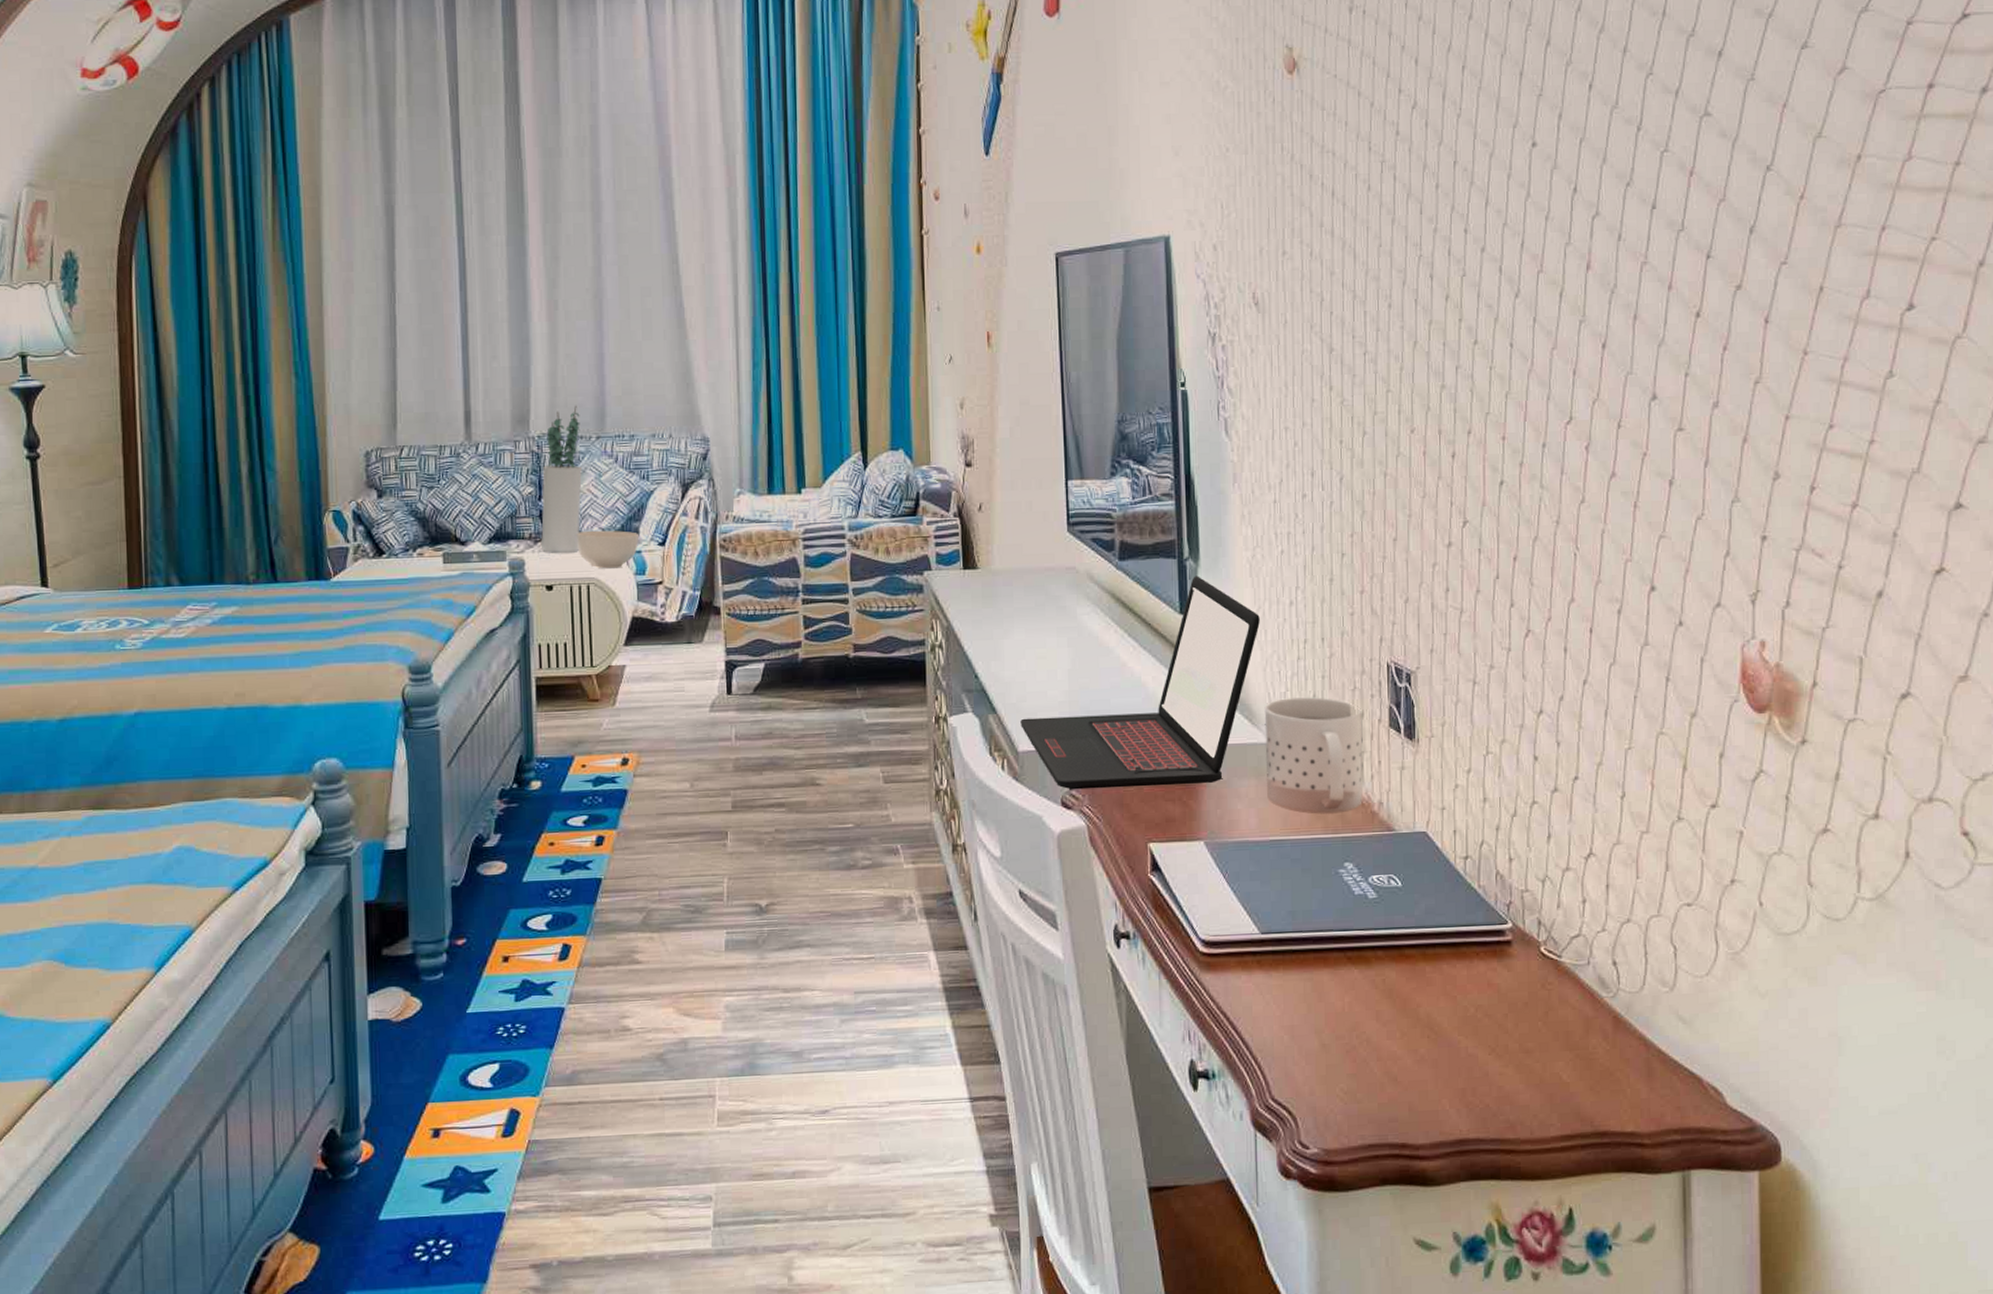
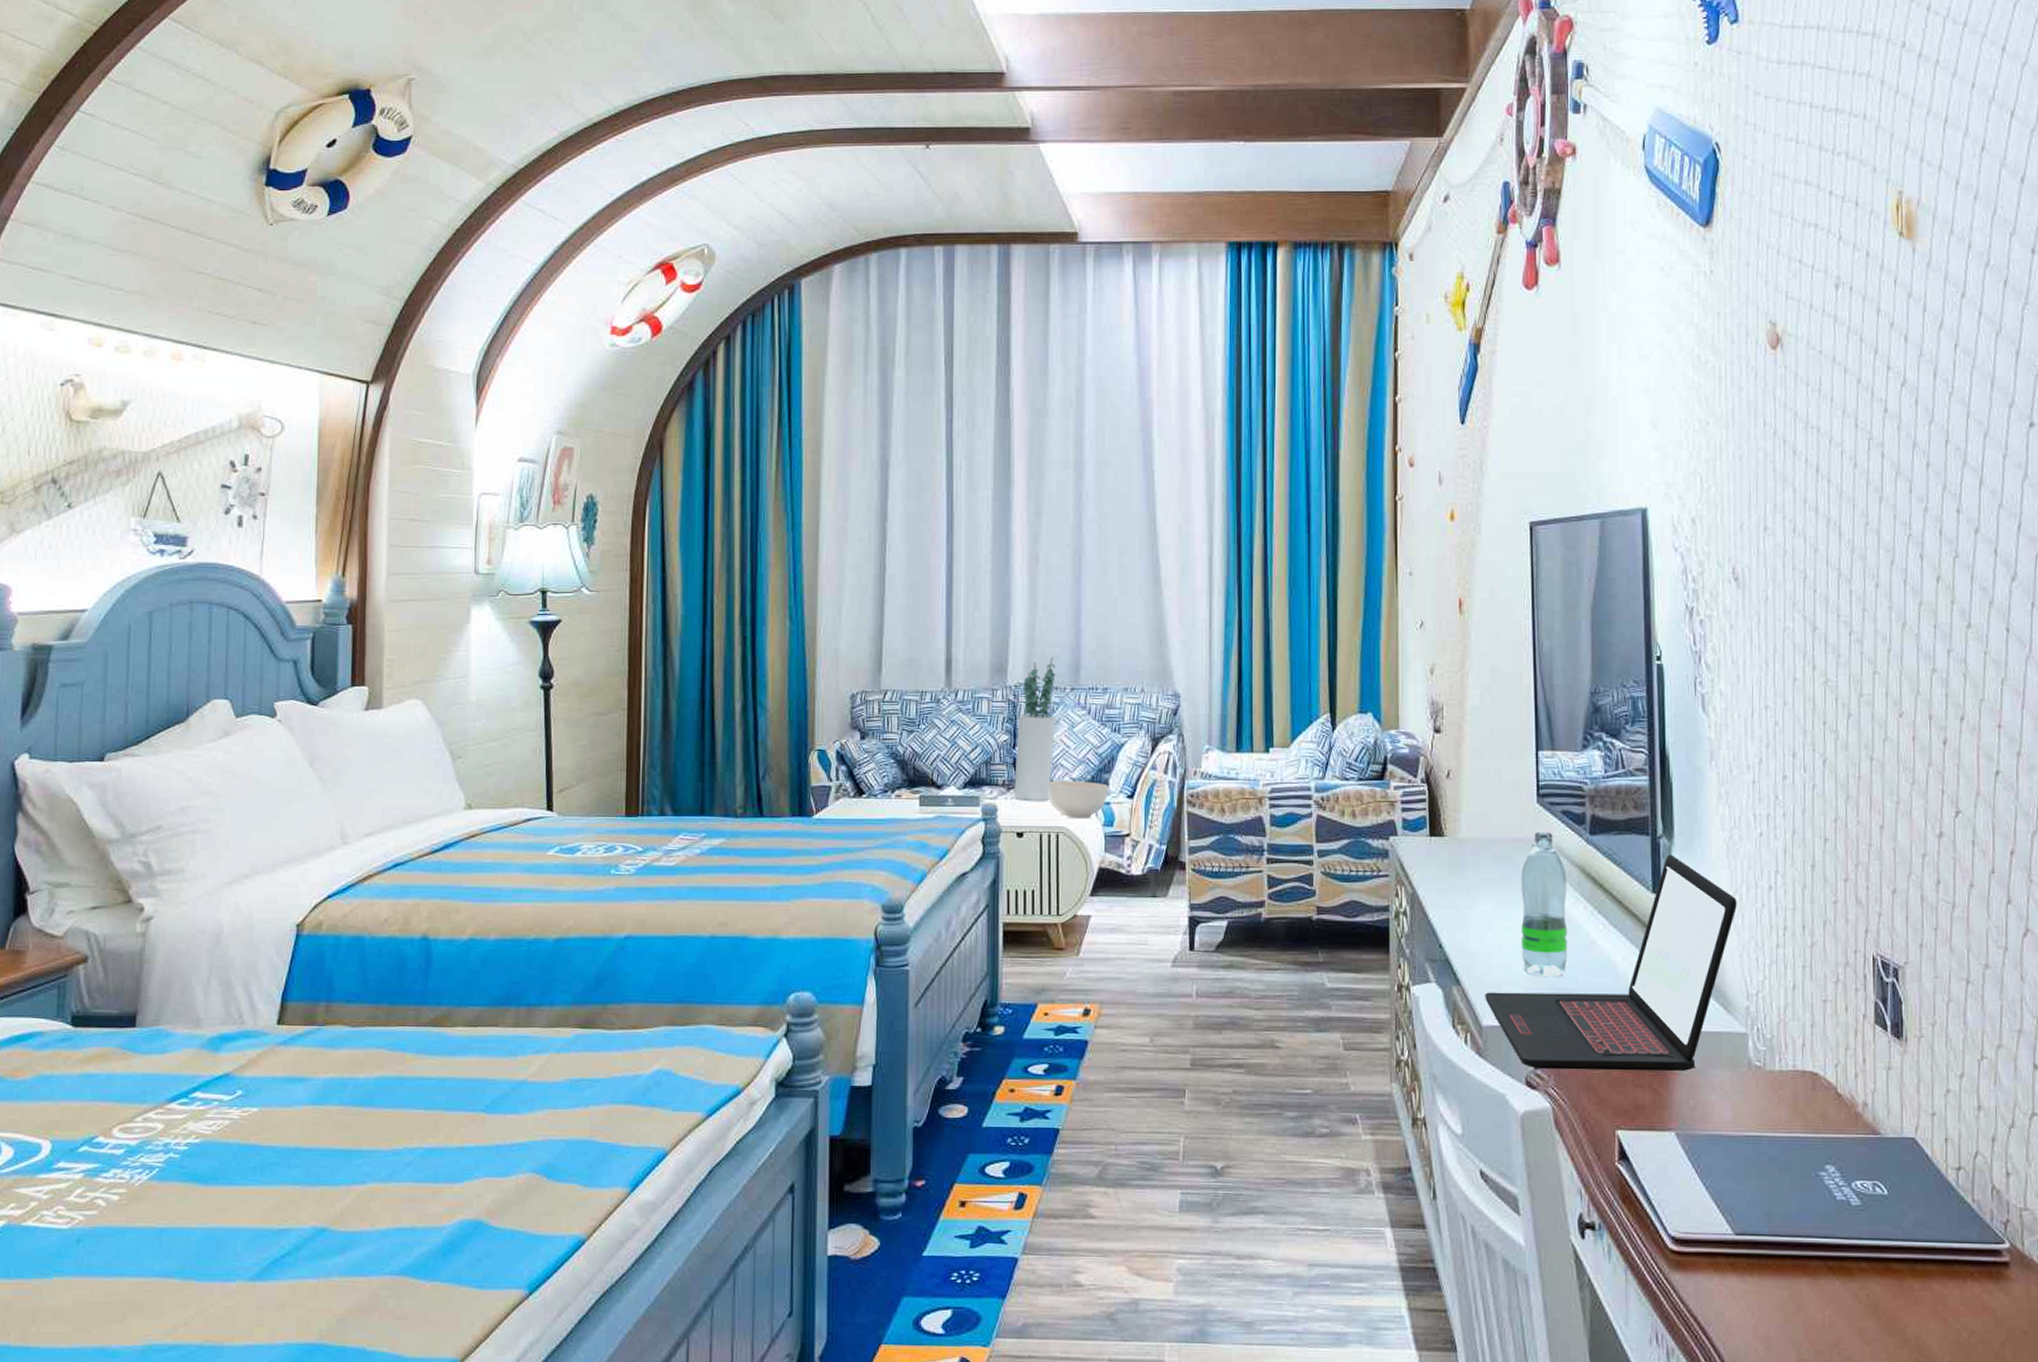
bottle: none [1053,560,1100,702] -> present [1521,832,1568,978]
mug: present [1264,697,1363,814] -> none [1741,987,1846,1112]

